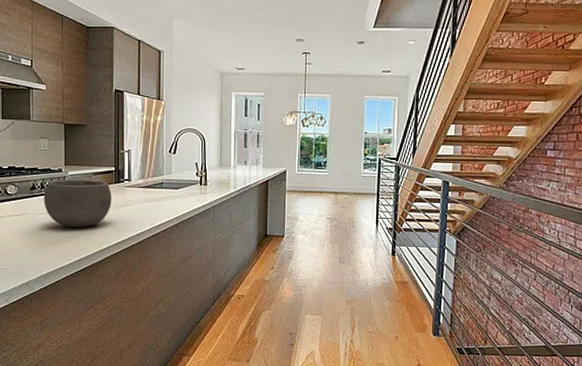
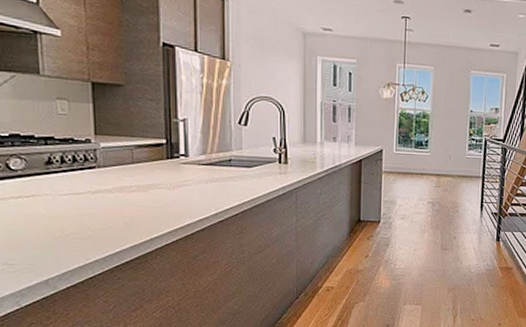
bowl: present [43,179,112,227] -> none [65,152,163,212]

